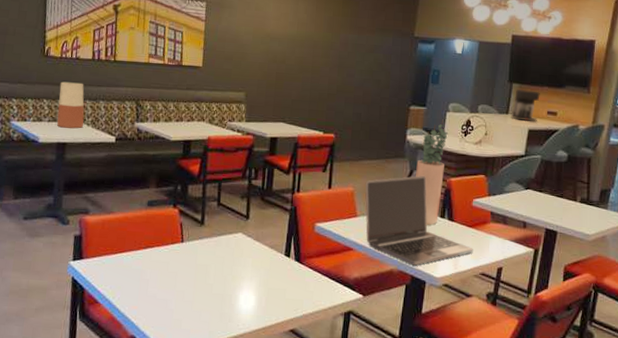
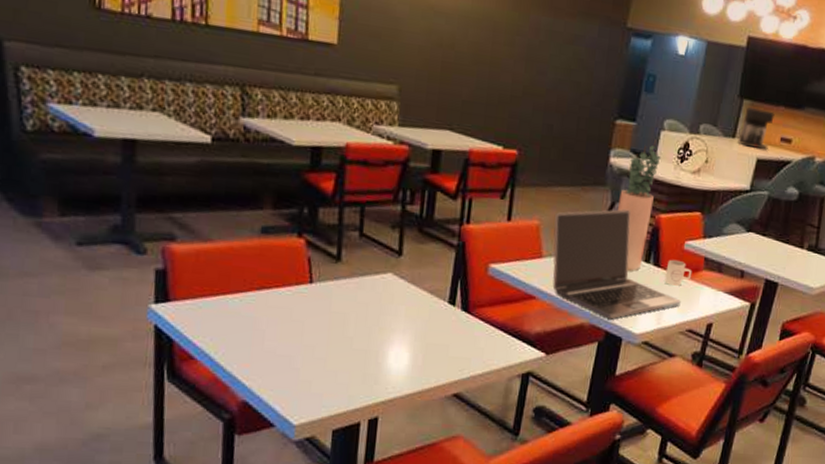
vase: present [56,81,84,129] -> none [120,49,163,121]
mug: none [458,214,481,237] -> present [664,259,692,287]

